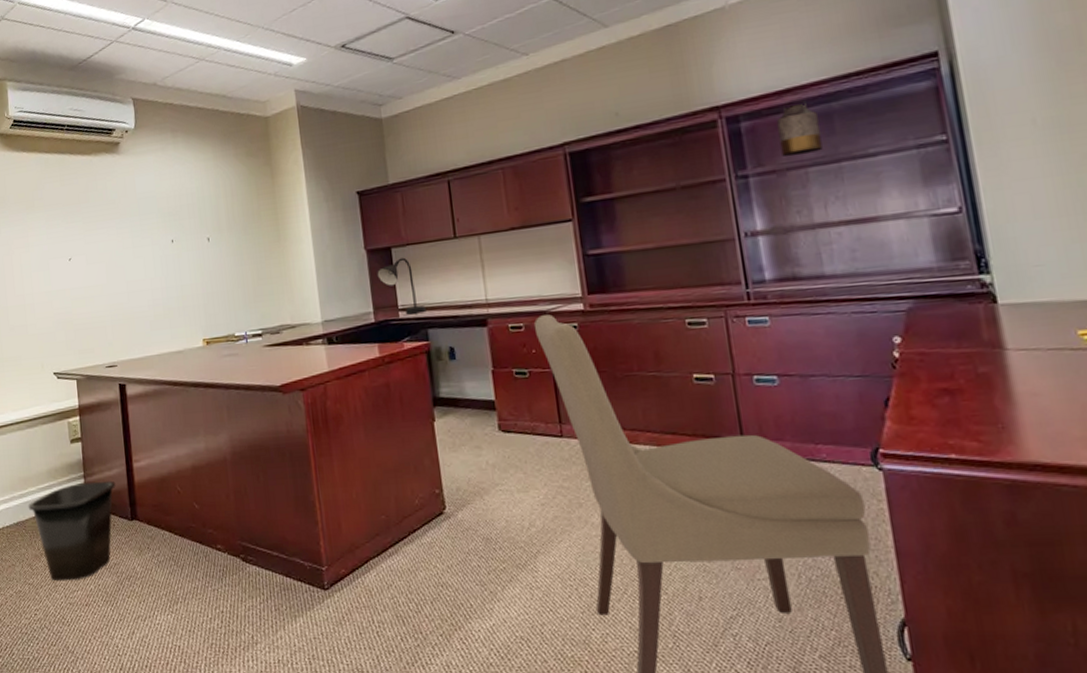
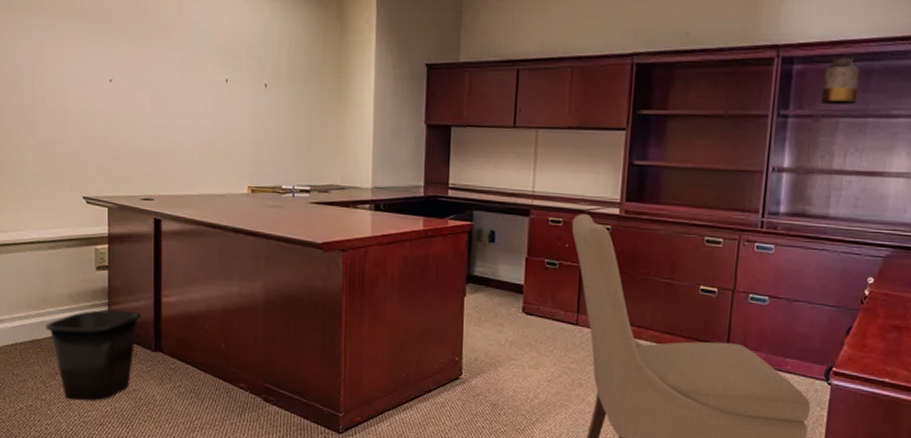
desk lamp: present [377,257,426,315] -> none [433,138,475,195]

